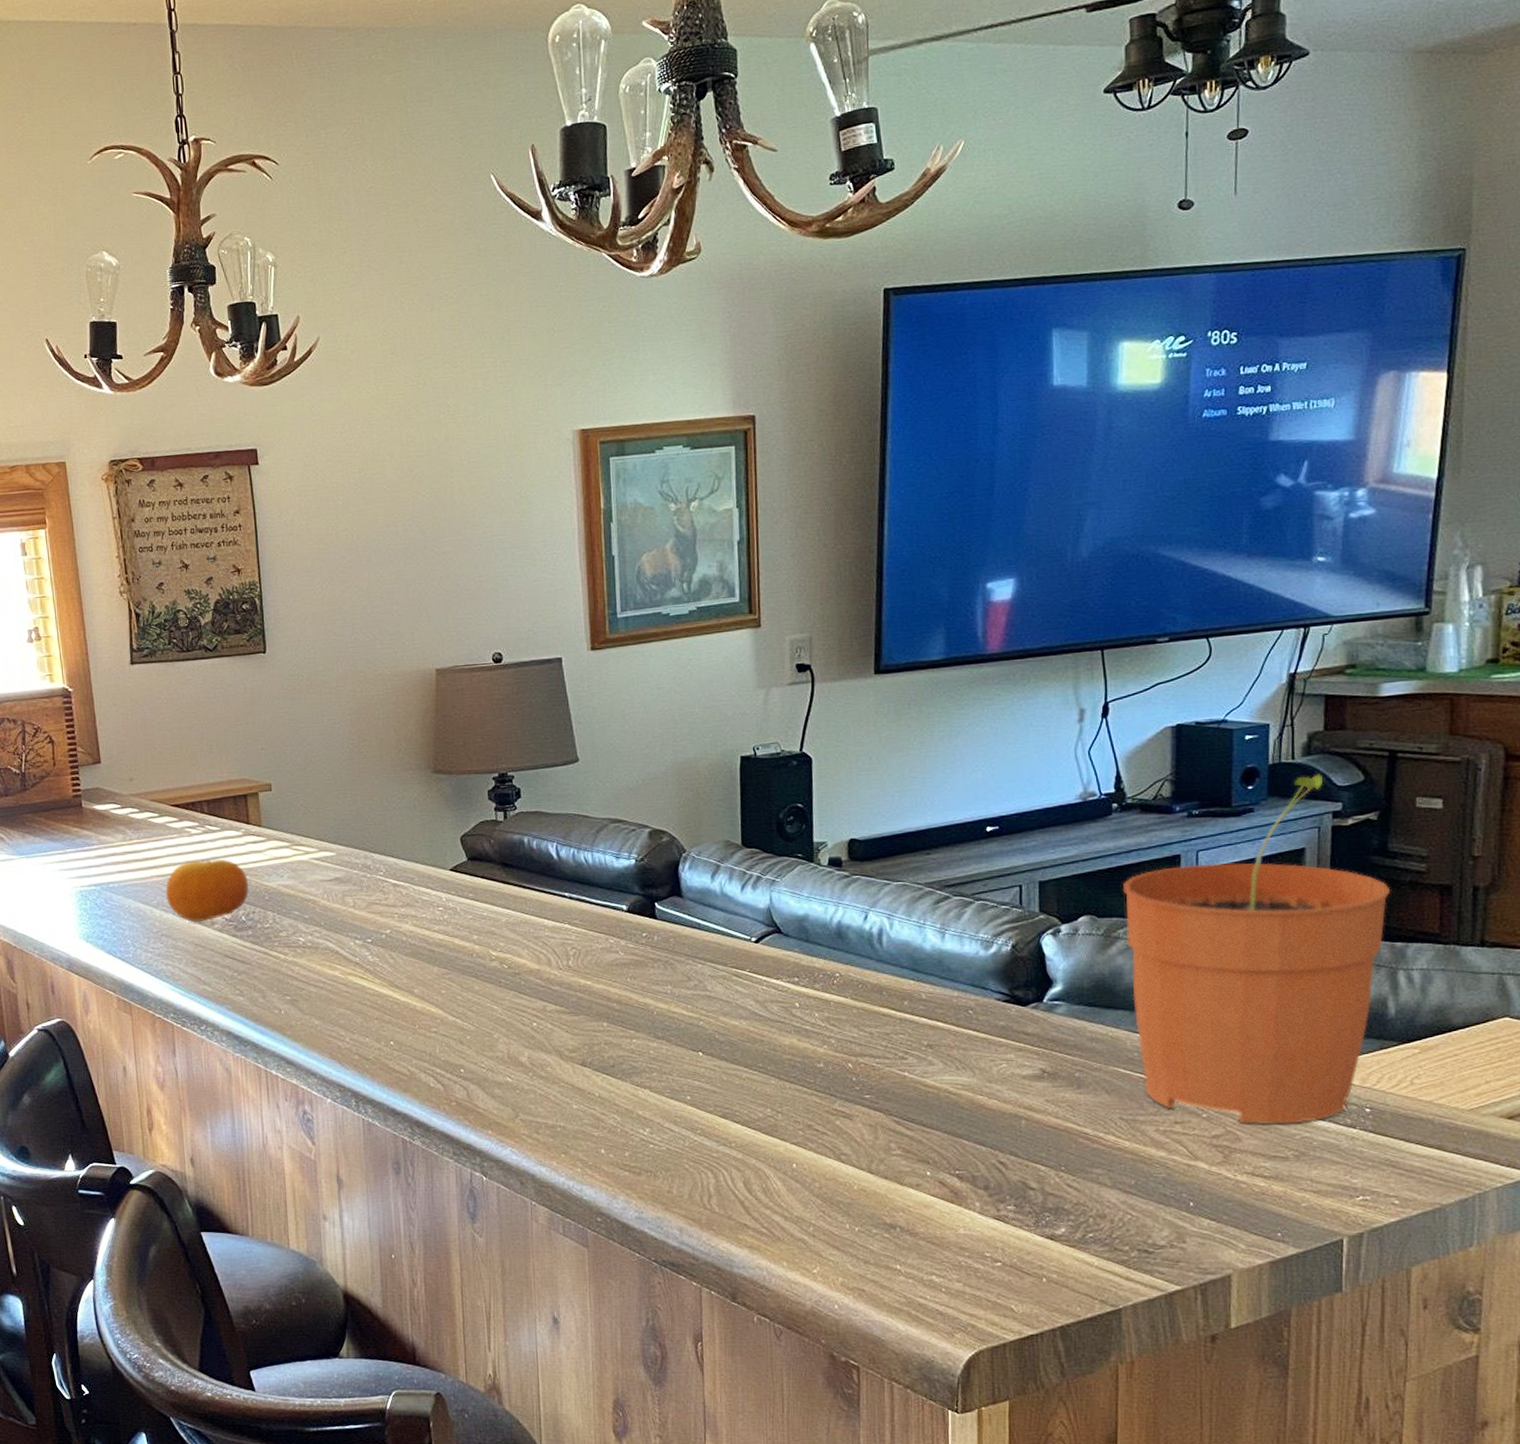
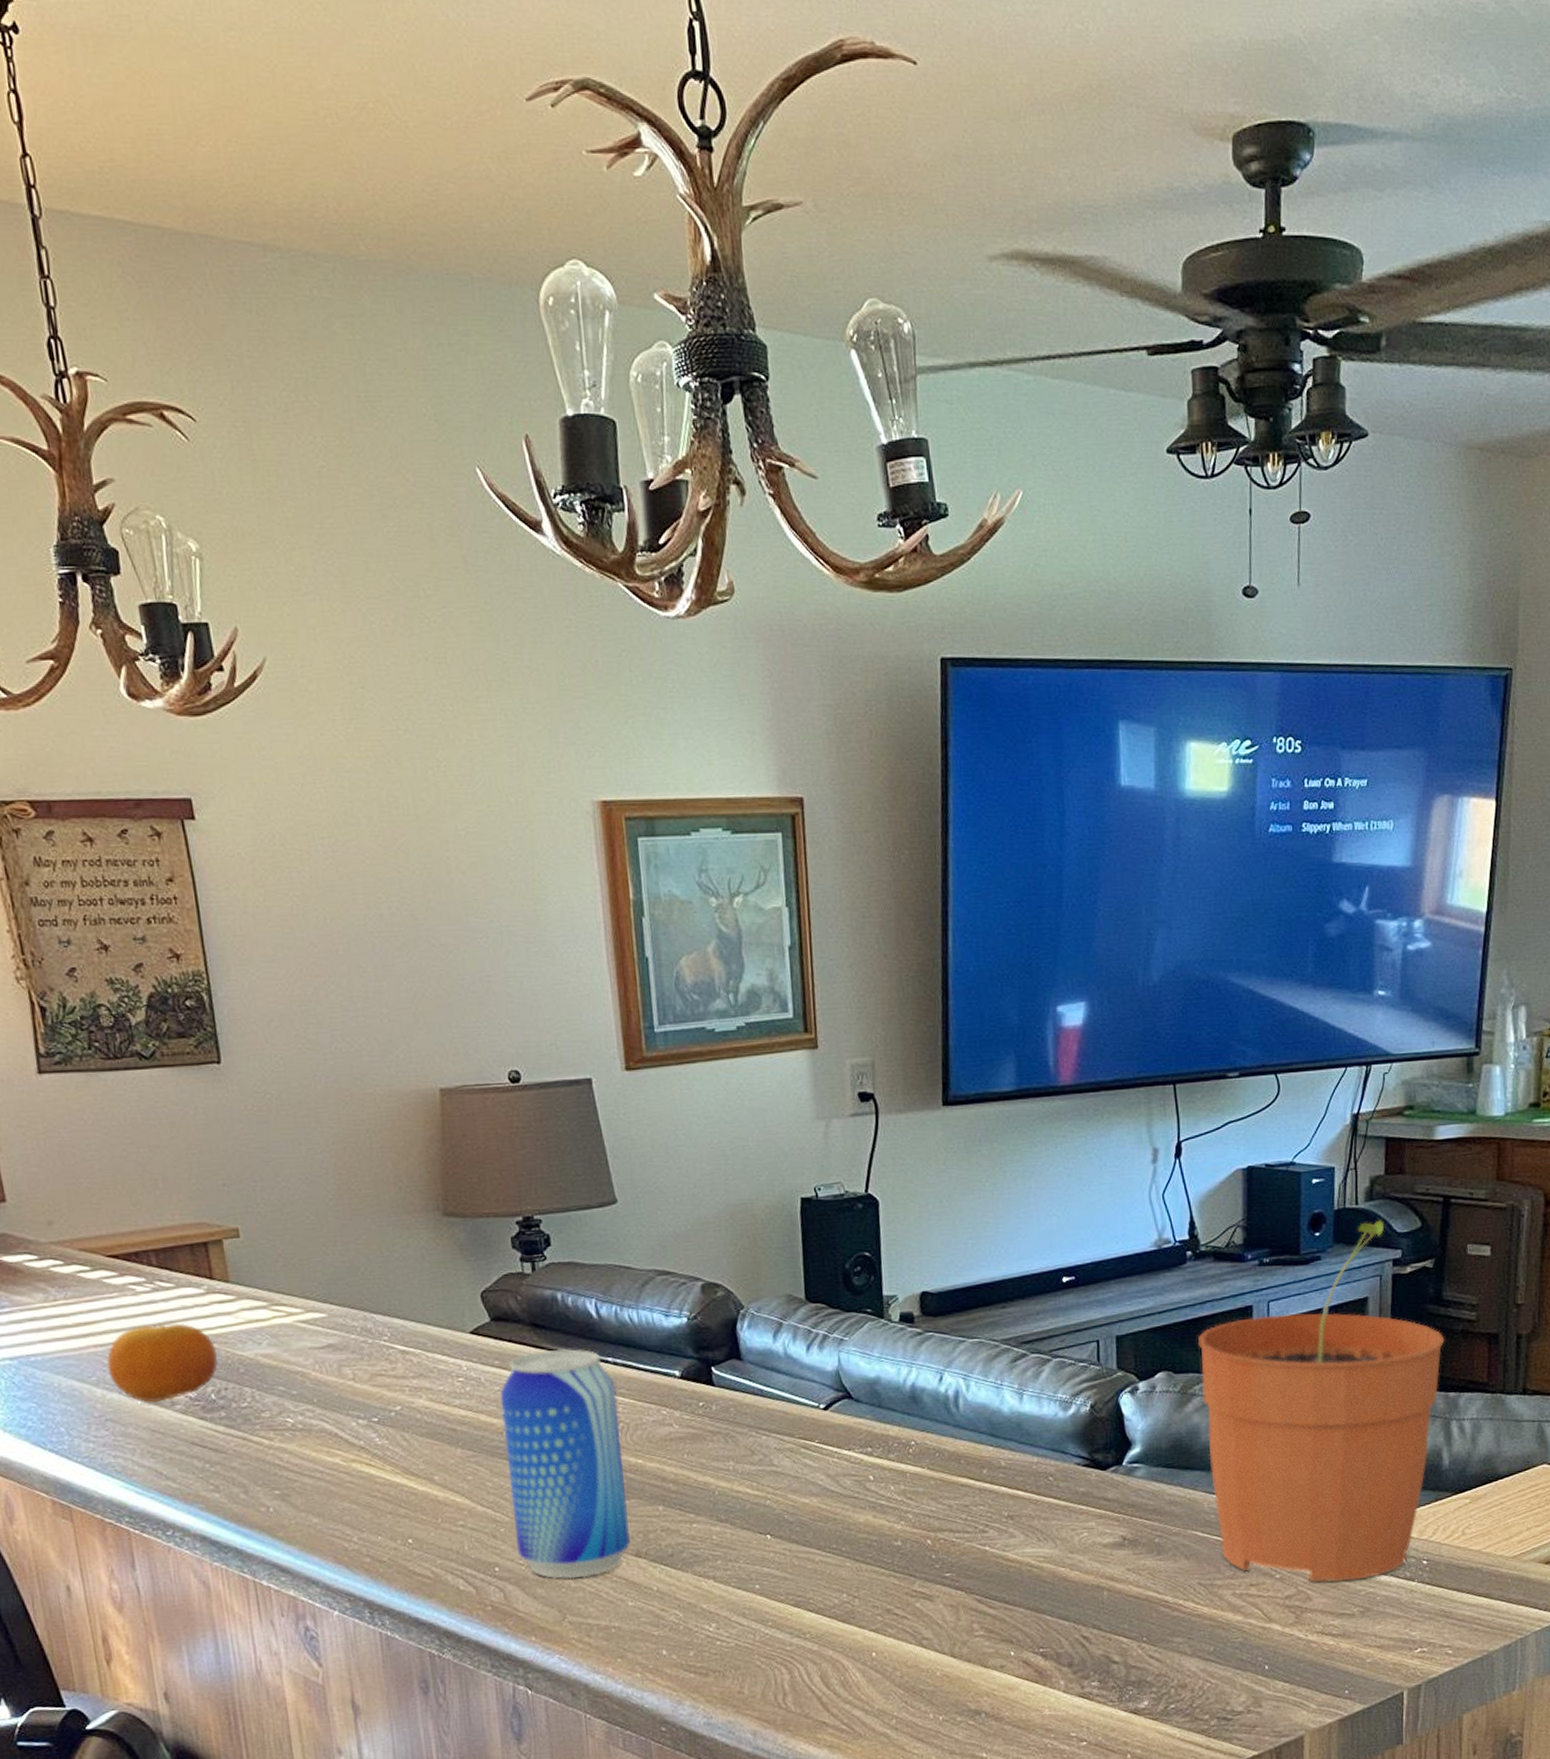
beer can: none [472,884,577,1083] -> present [500,1348,630,1579]

